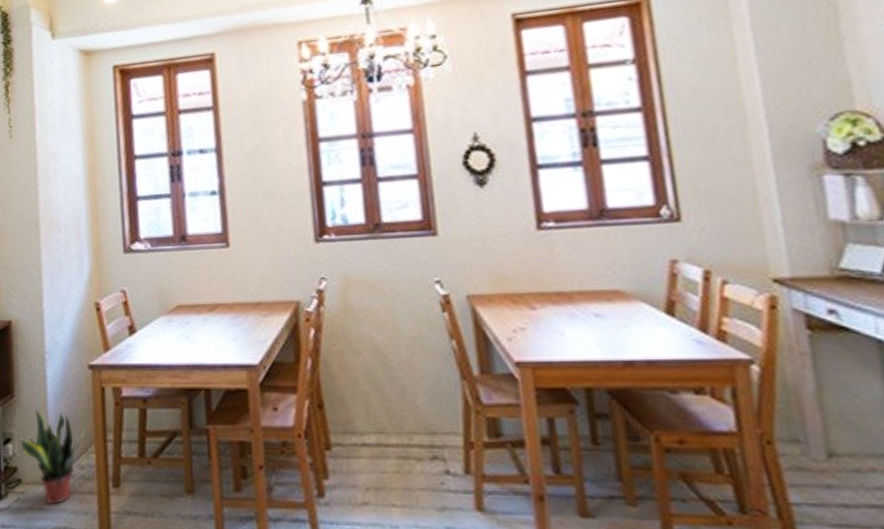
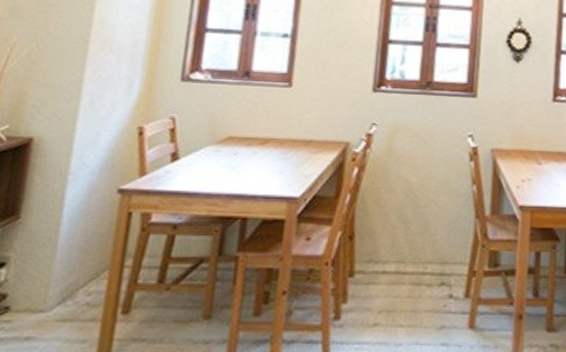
potted plant: present [20,409,89,505] -> none [17,232,106,334]

